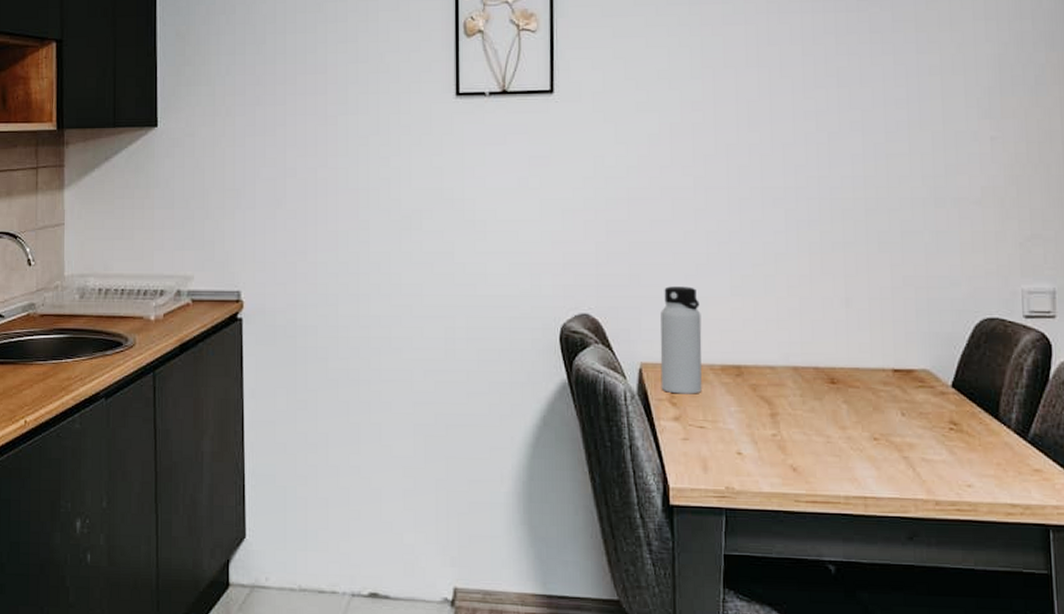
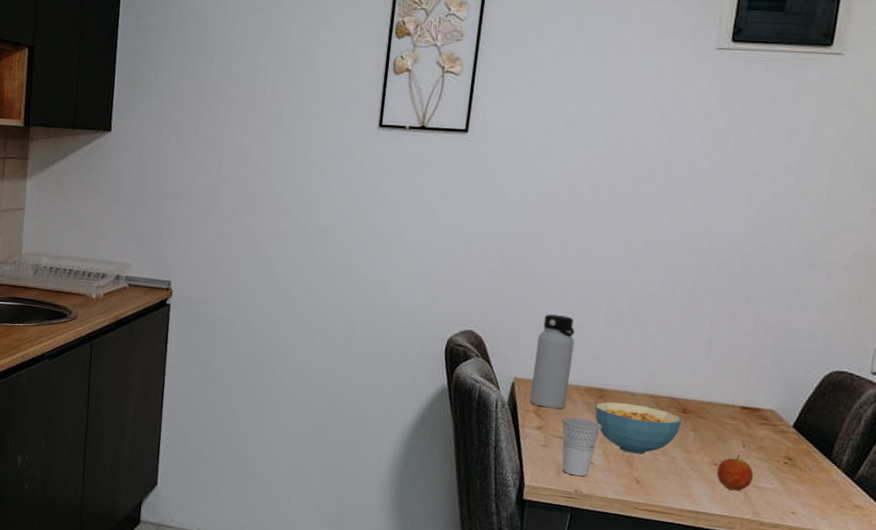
cup: none [700,402,745,471] -> present [561,417,602,477]
cereal bowl: none [734,379,831,437] -> present [595,401,682,455]
fruit: none [878,425,920,468] -> present [716,454,754,491]

